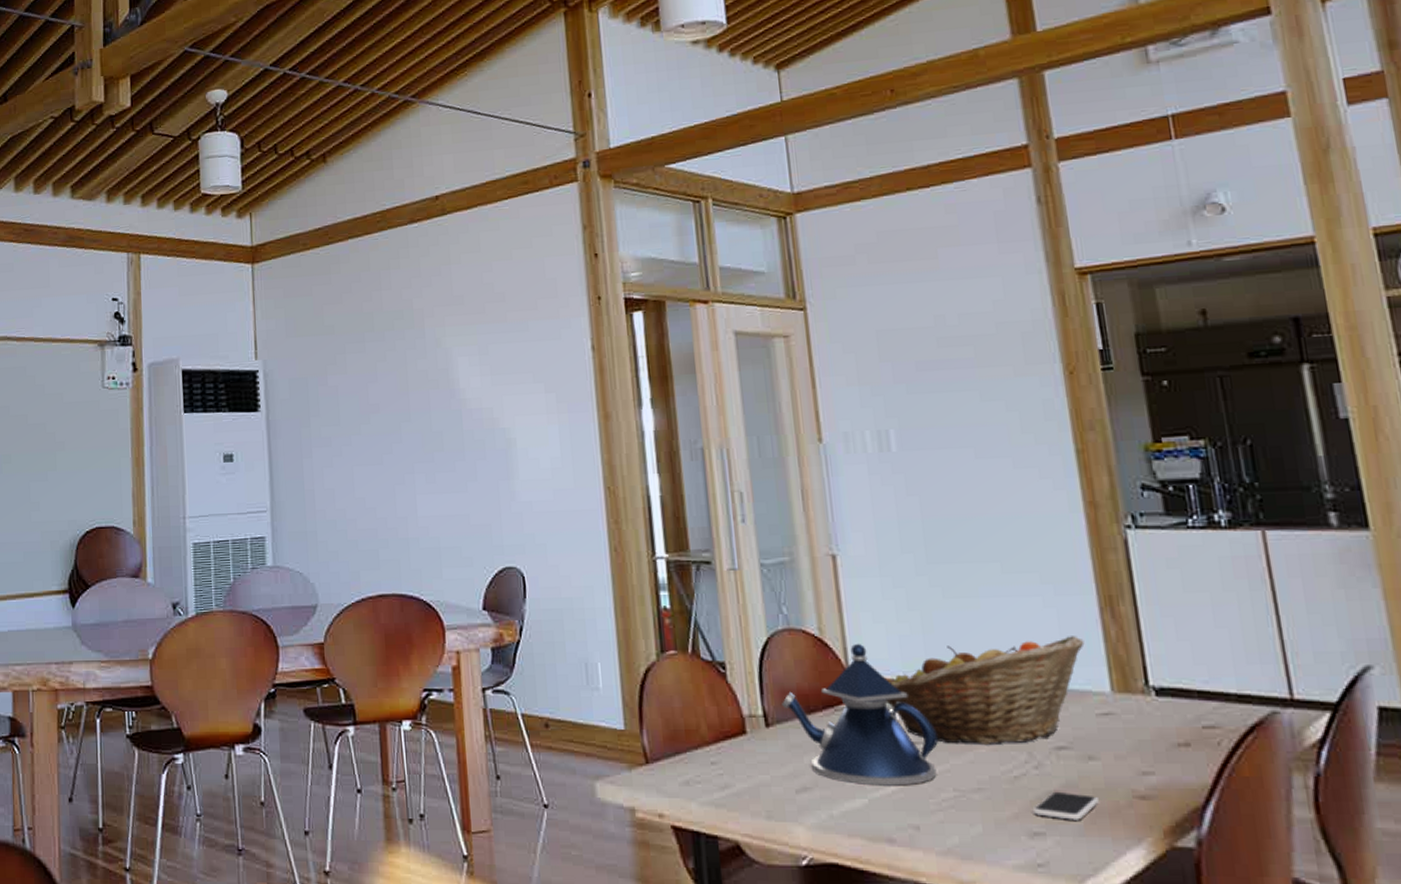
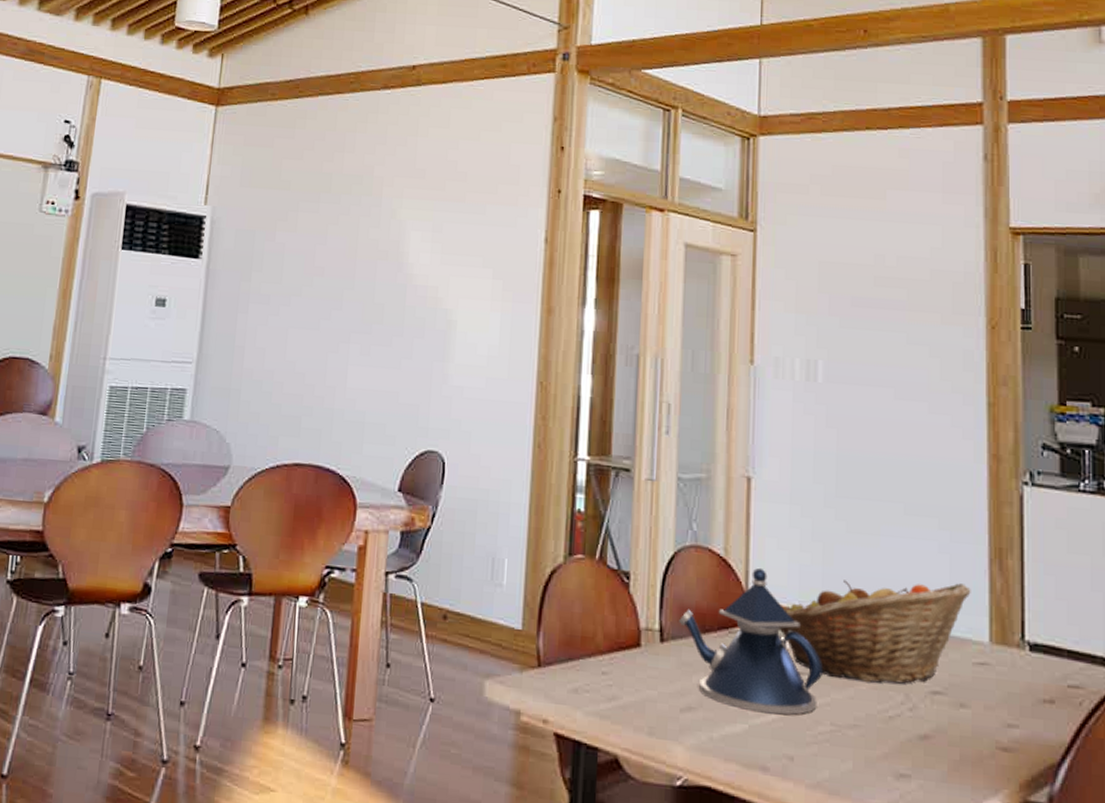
smartphone: present [1032,791,1099,820] -> none [901,735,964,766]

